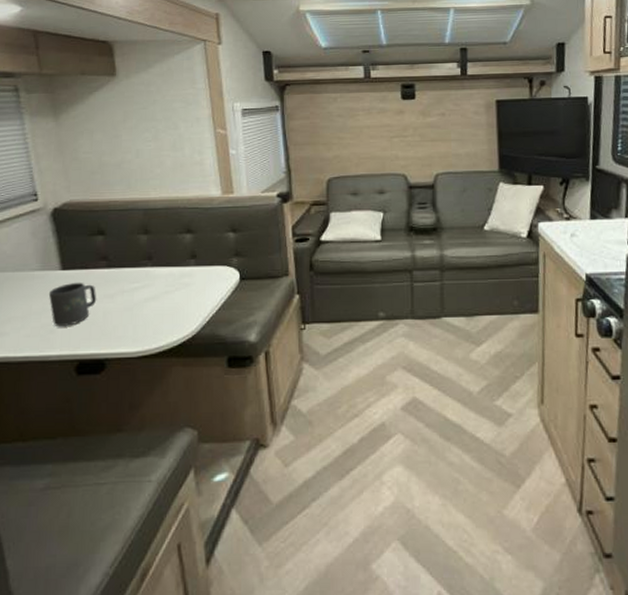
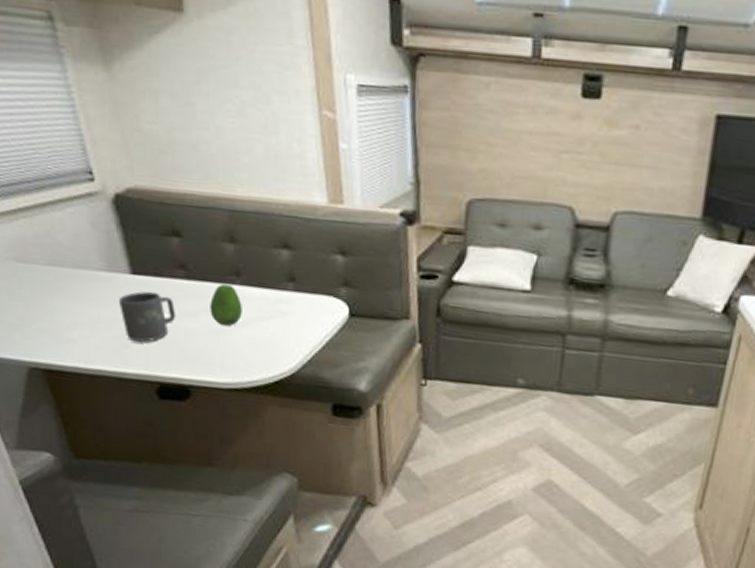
fruit: none [125,267,153,303] -> present [210,283,242,327]

